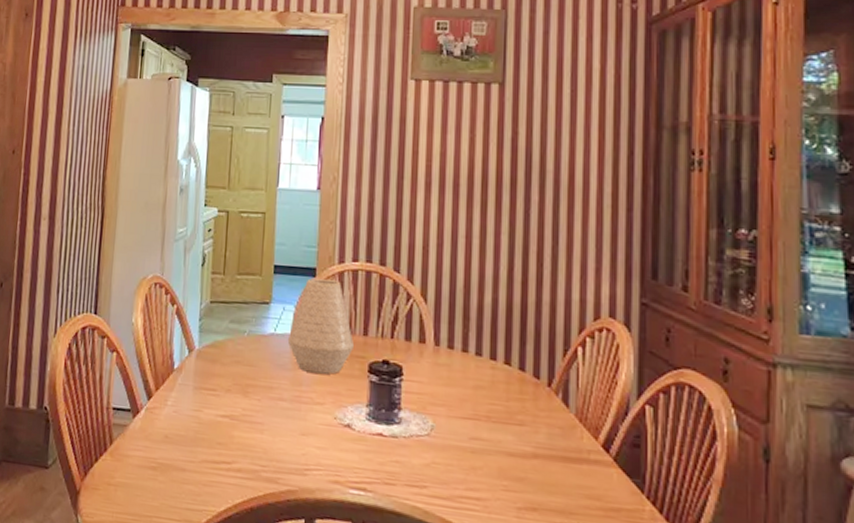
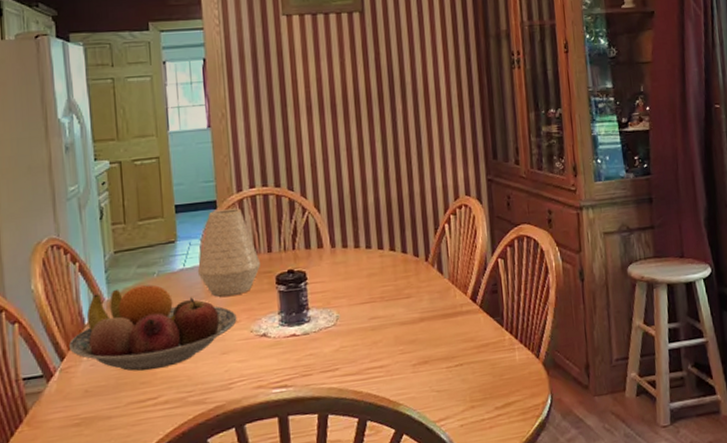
fruit bowl: none [156,339,322,434] -> present [68,285,237,371]

